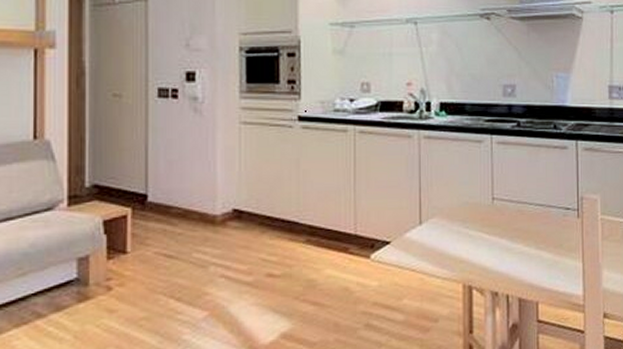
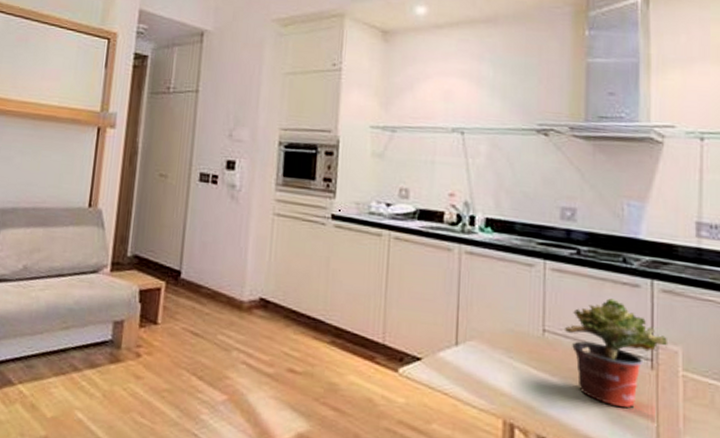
potted plant: none [509,162,590,255] -> present [564,298,669,408]

